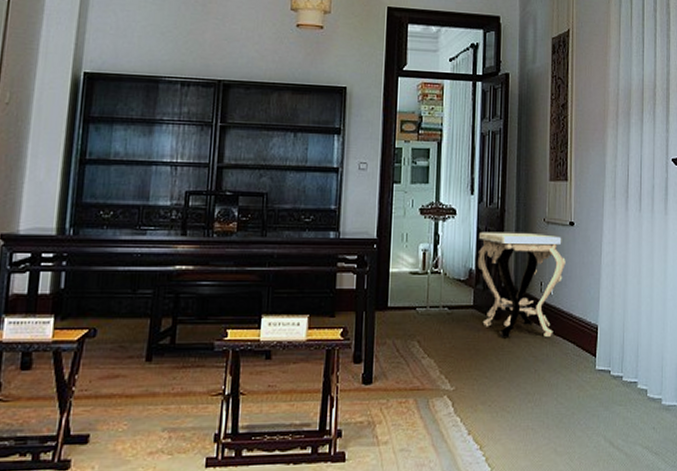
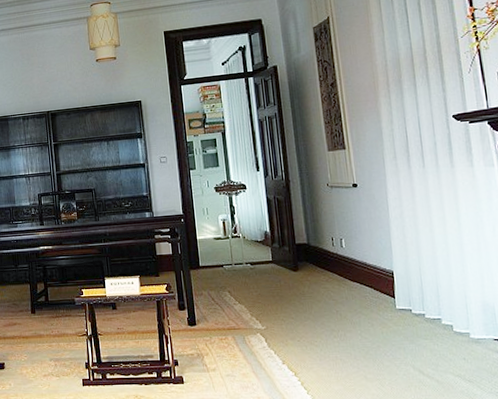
console table: present [474,231,566,337] -> none [268,197,354,285]

